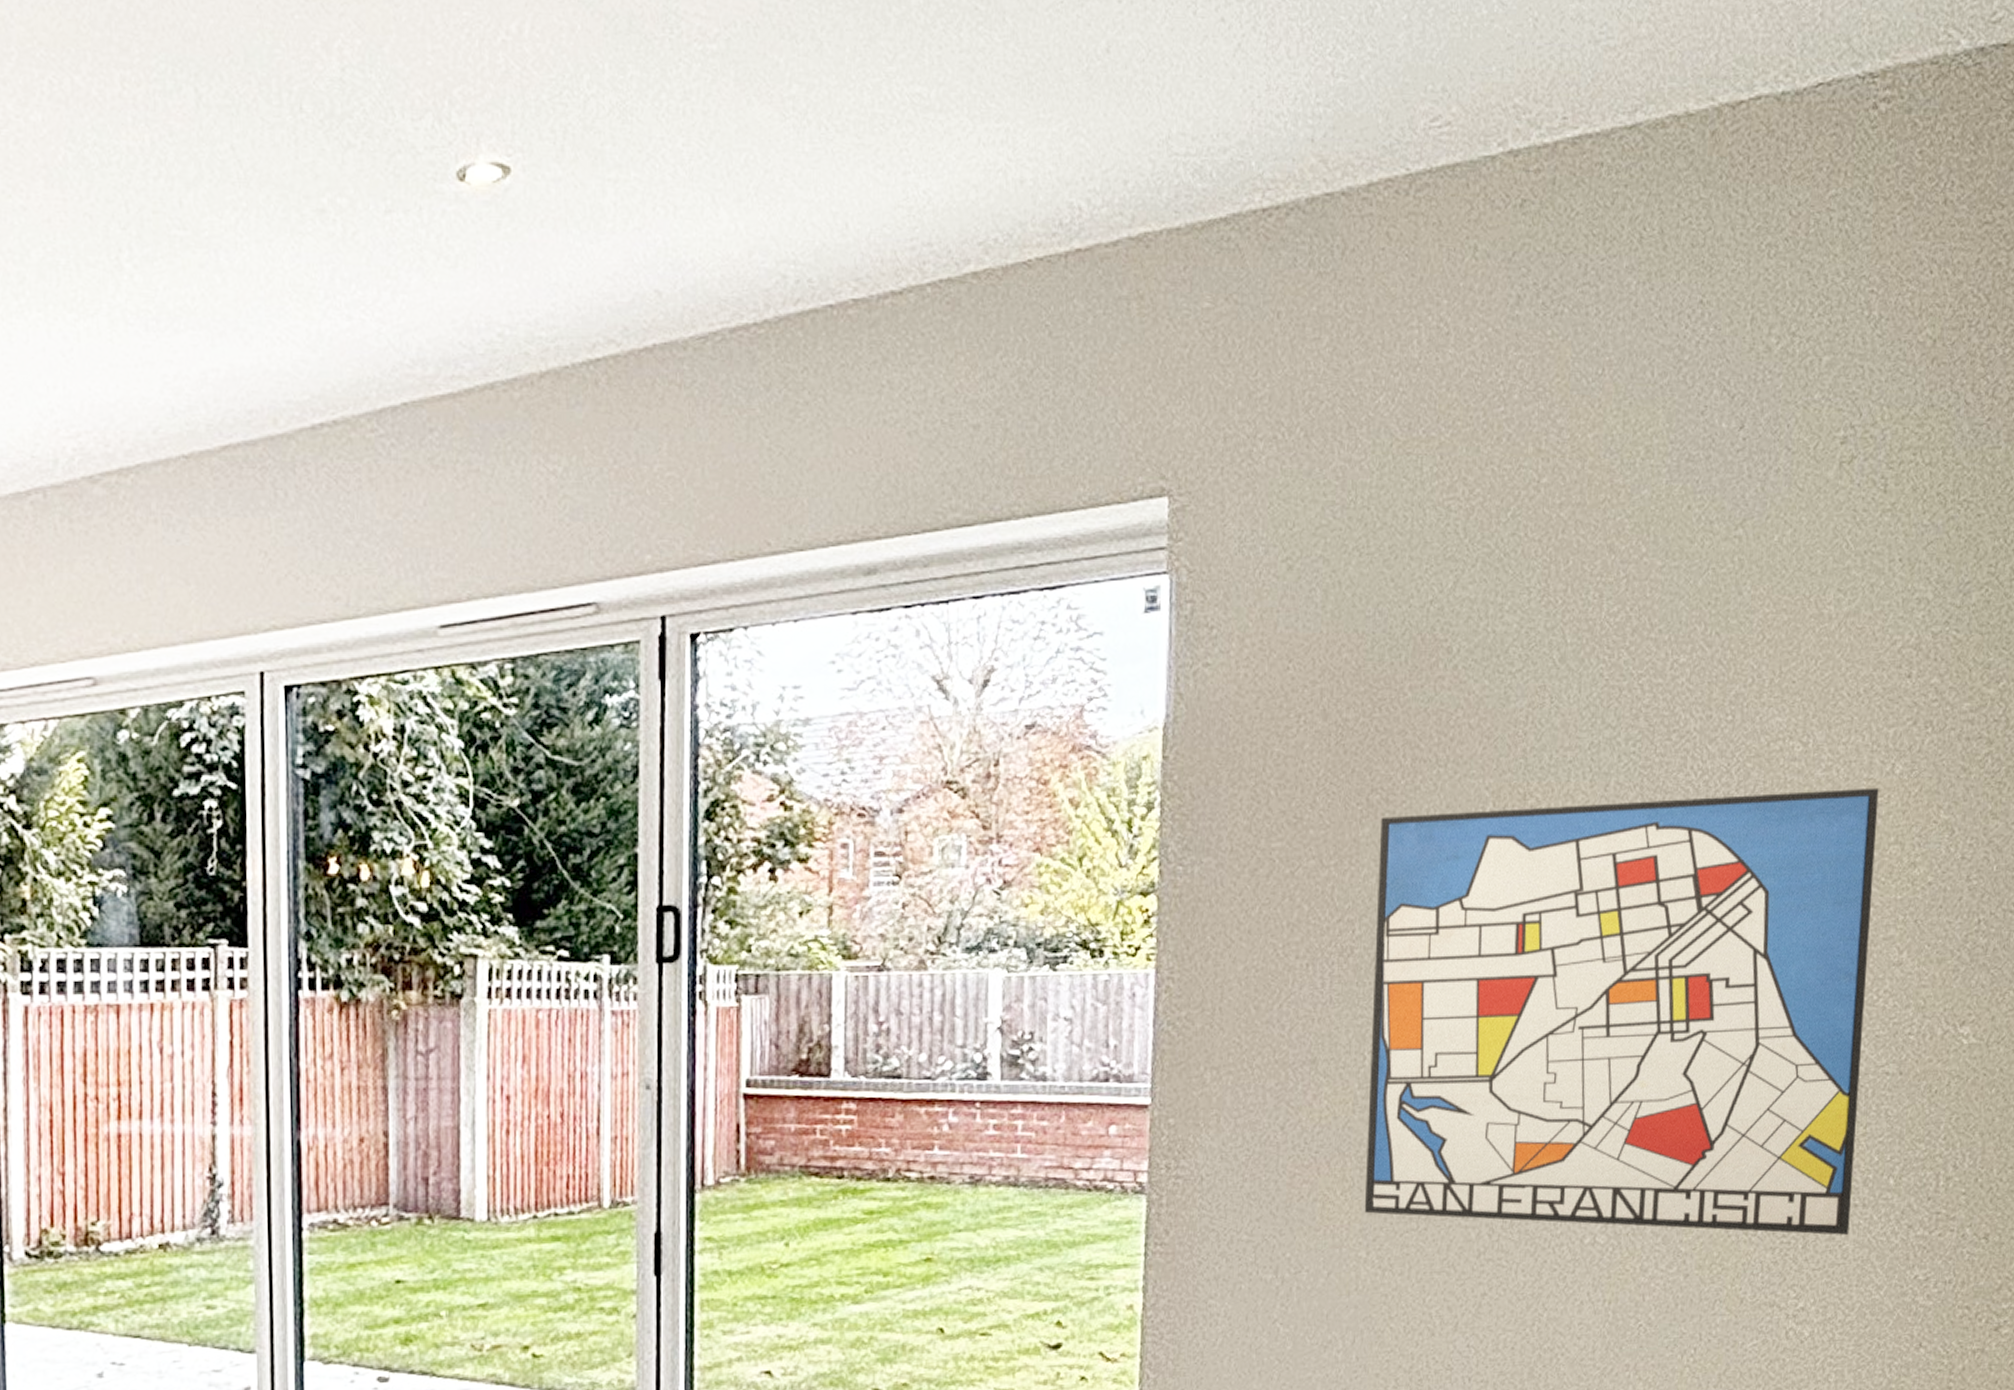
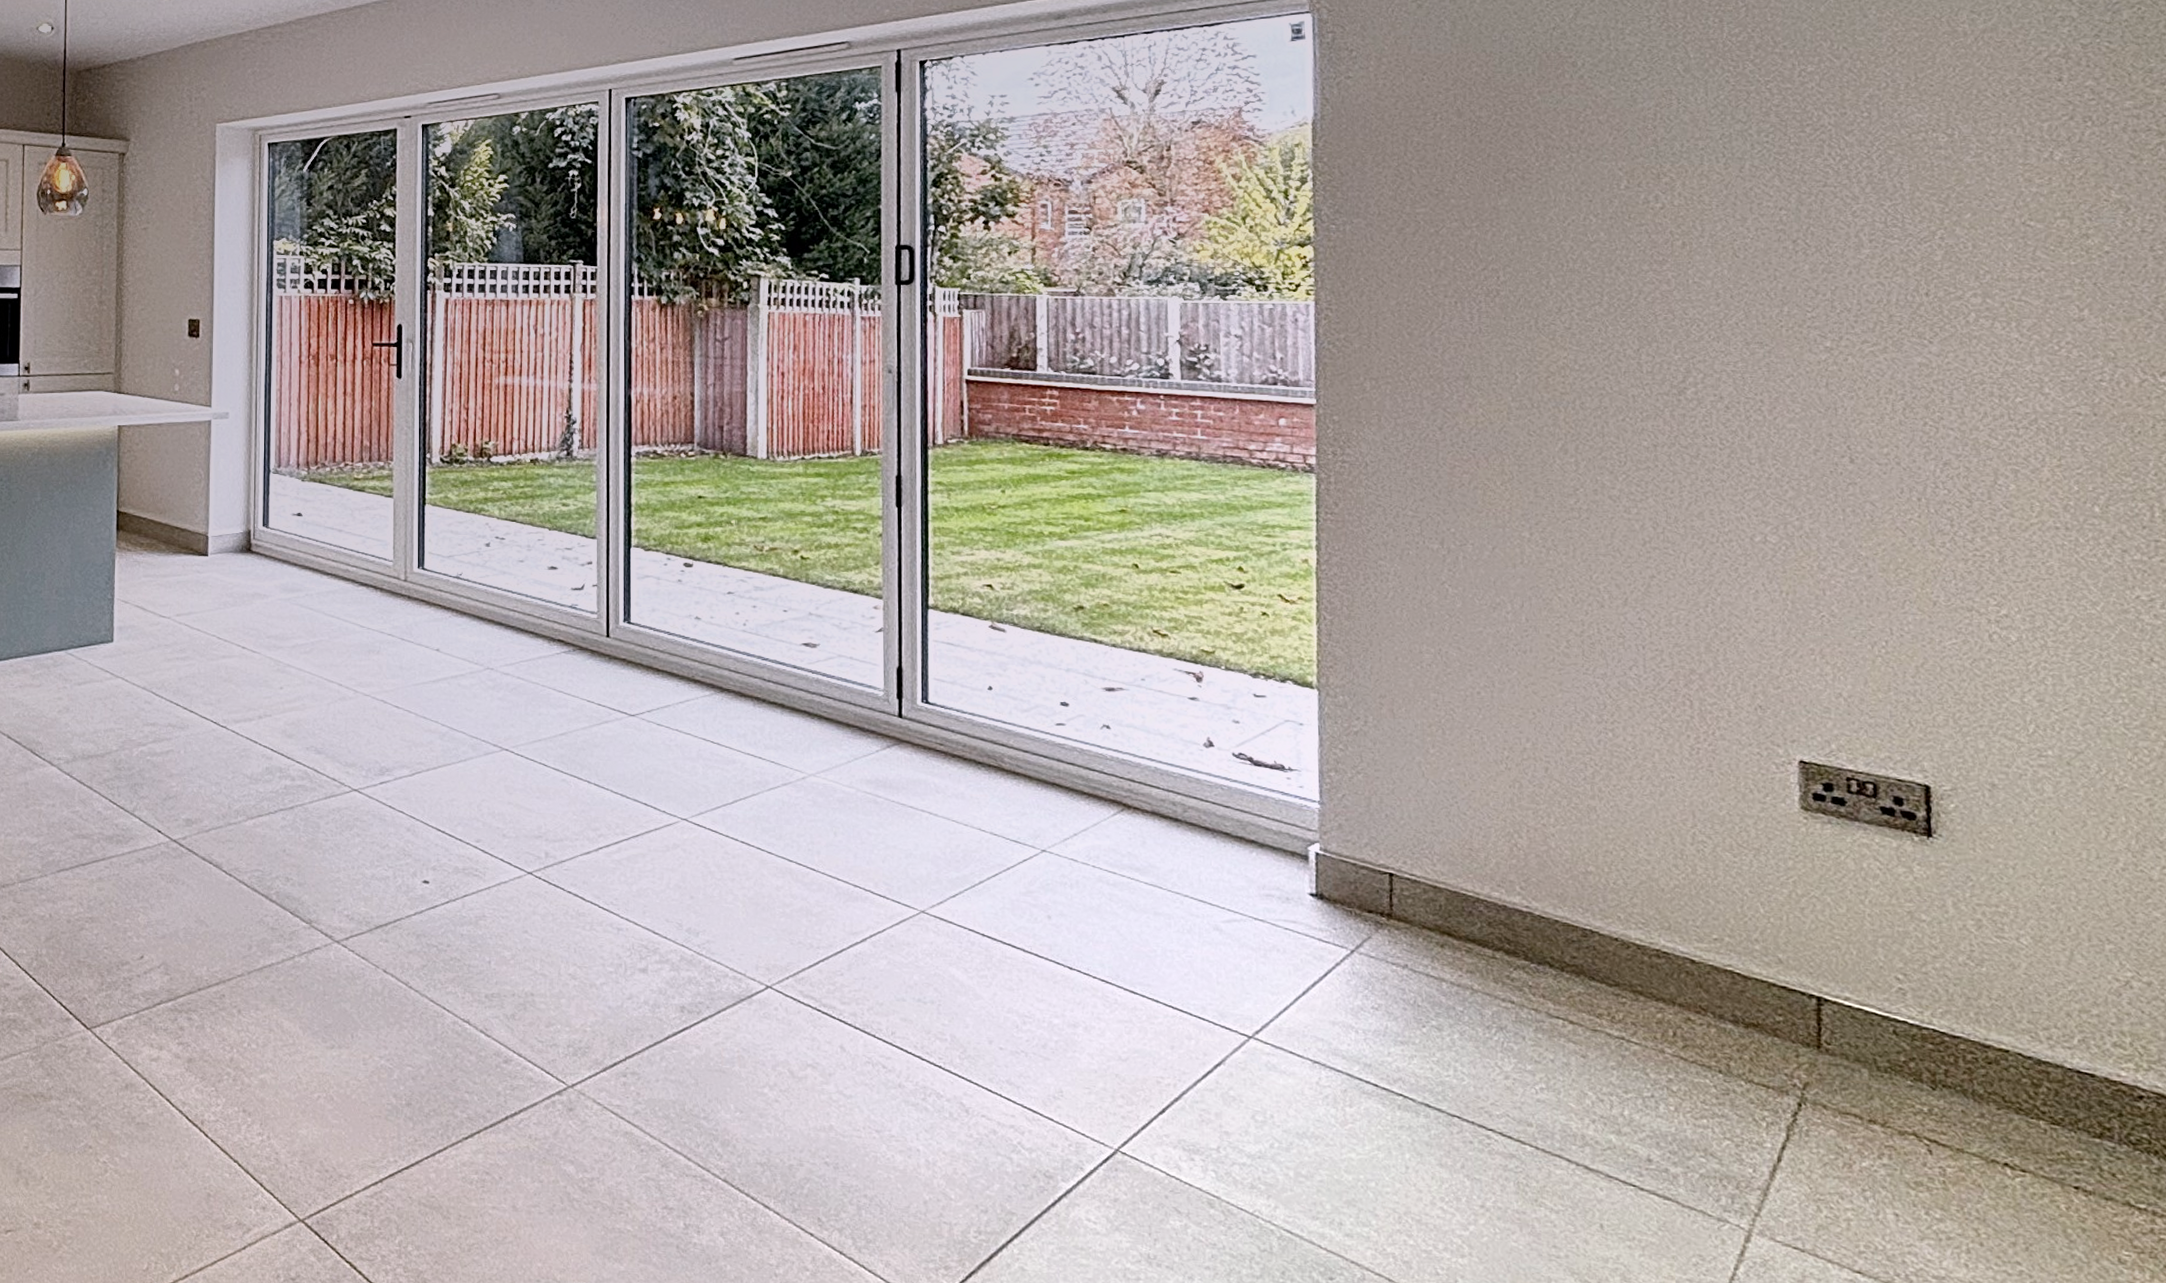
wall art: present [1364,787,1879,1235] -> none [1518,171,2052,553]

